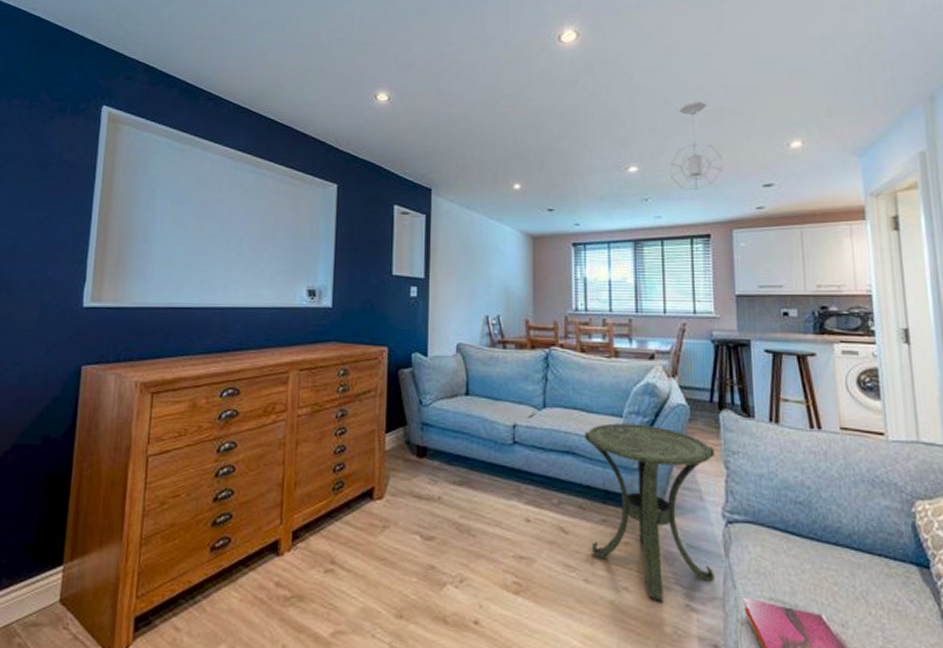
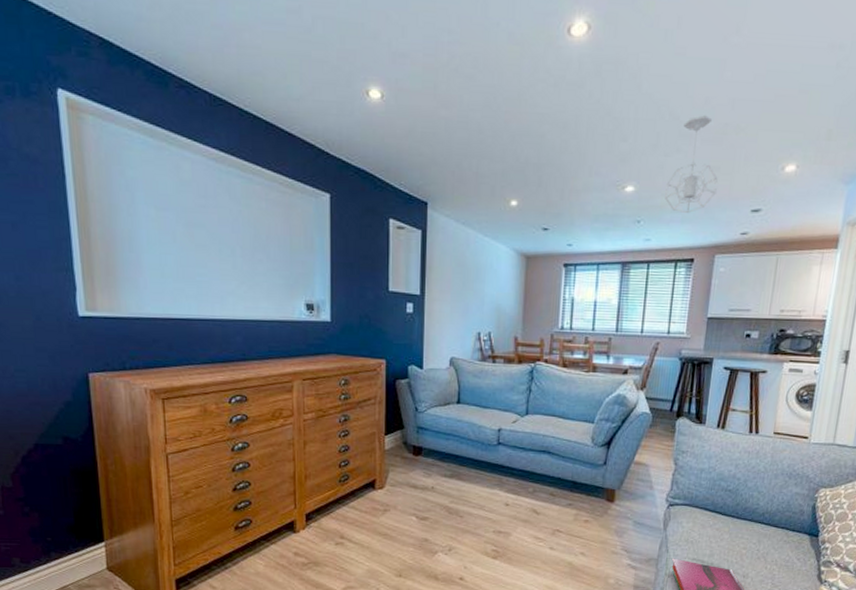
side table: present [584,423,716,601] -> none [557,428,668,561]

